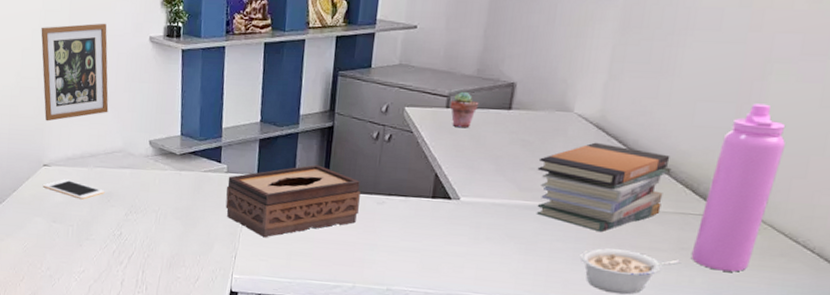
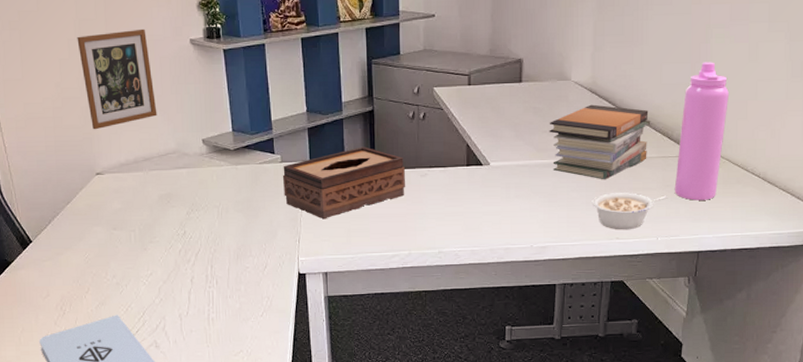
cell phone: present [43,179,105,200] -> none [99,185,164,204]
potted succulent: present [449,91,479,128] -> none [471,69,495,102]

